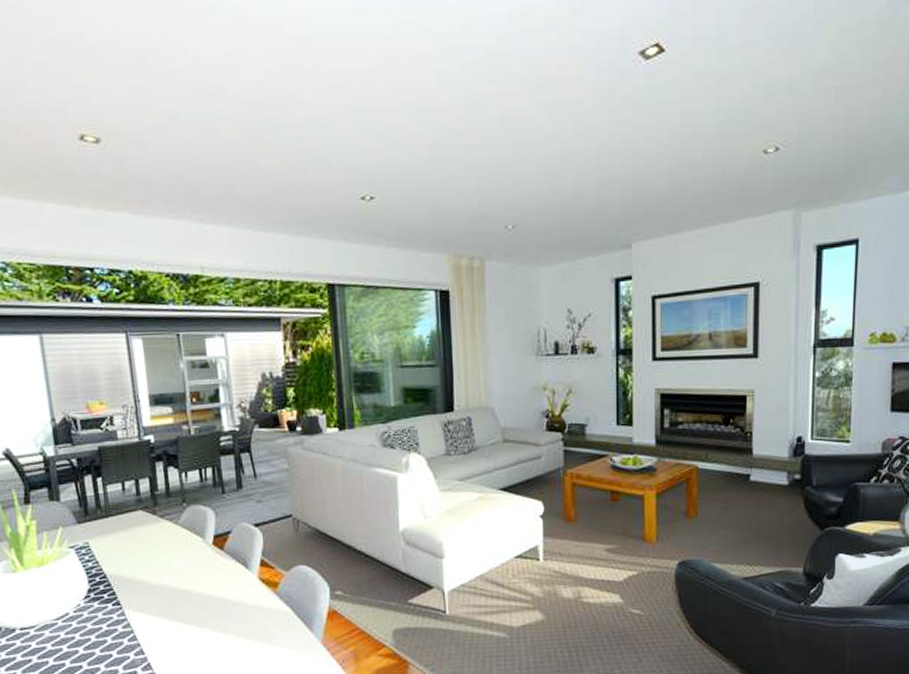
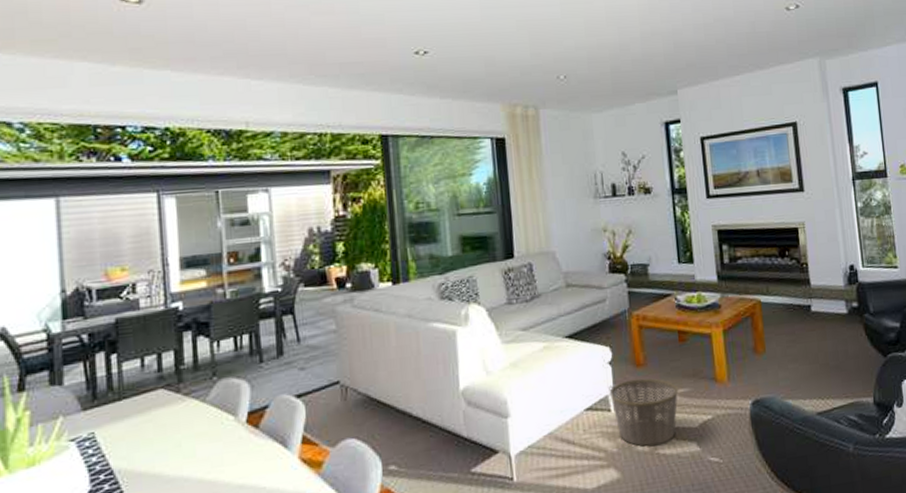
basket: none [539,532,607,595] -> present [609,378,679,447]

